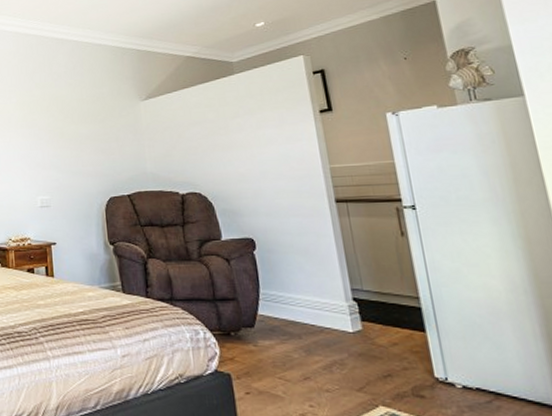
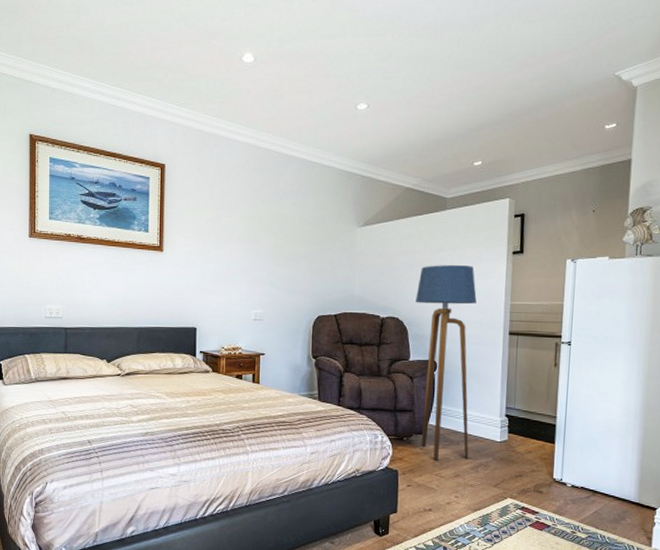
floor lamp: none [216,129,317,360] -> present [415,265,477,461]

